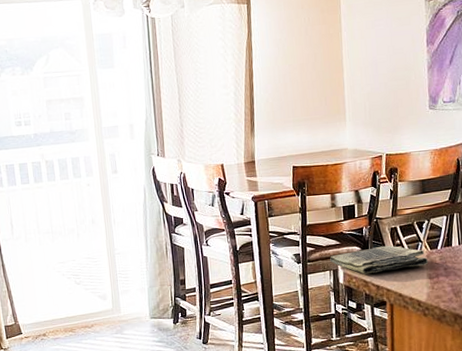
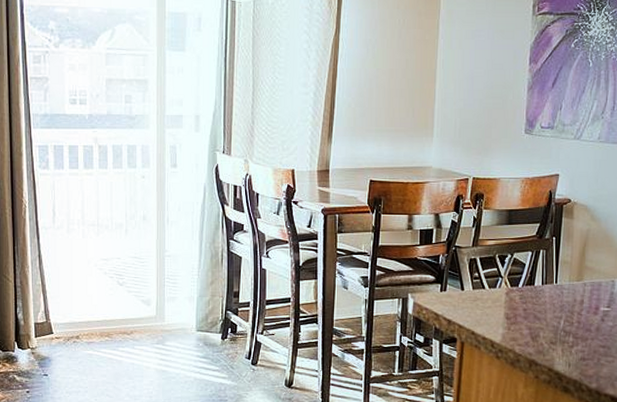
dish towel: present [329,245,429,274] -> none [399,277,507,307]

